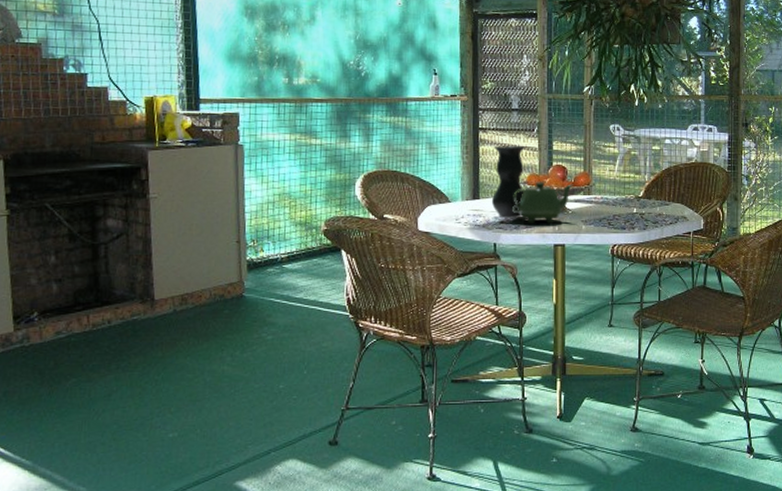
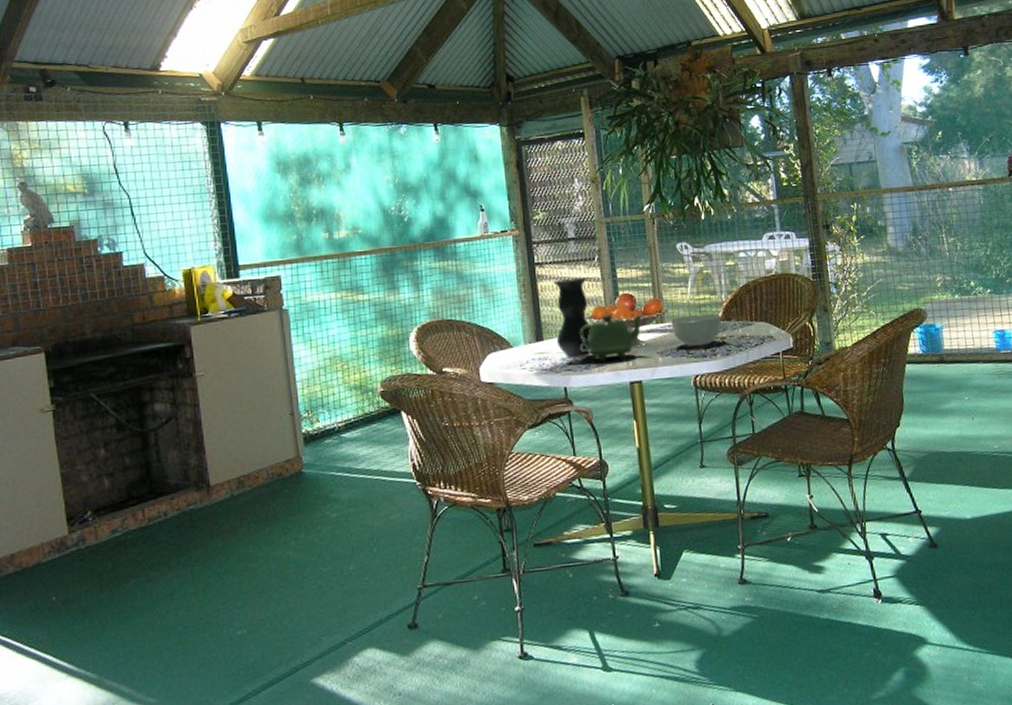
bowl: none [597,191,643,219] -> present [670,314,722,347]

